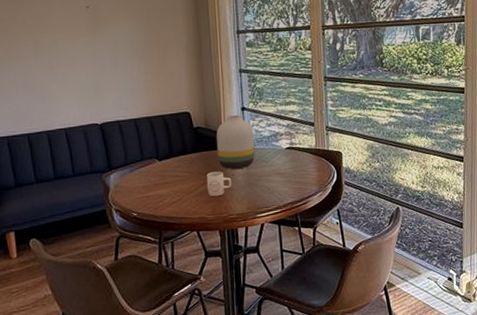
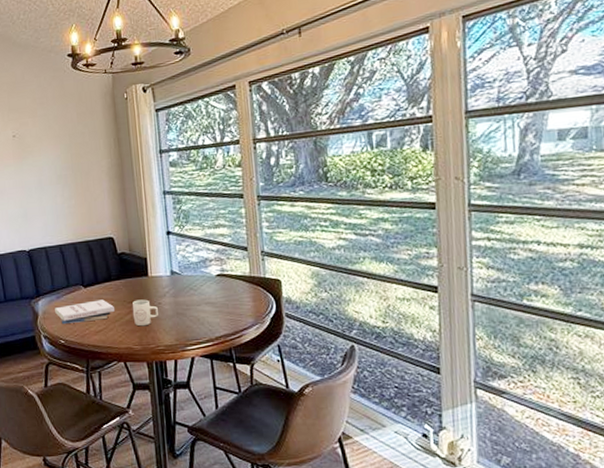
books: none [128,172,189,198] -> present [55,299,114,325]
vase: present [216,115,255,169] -> none [141,239,183,297]

